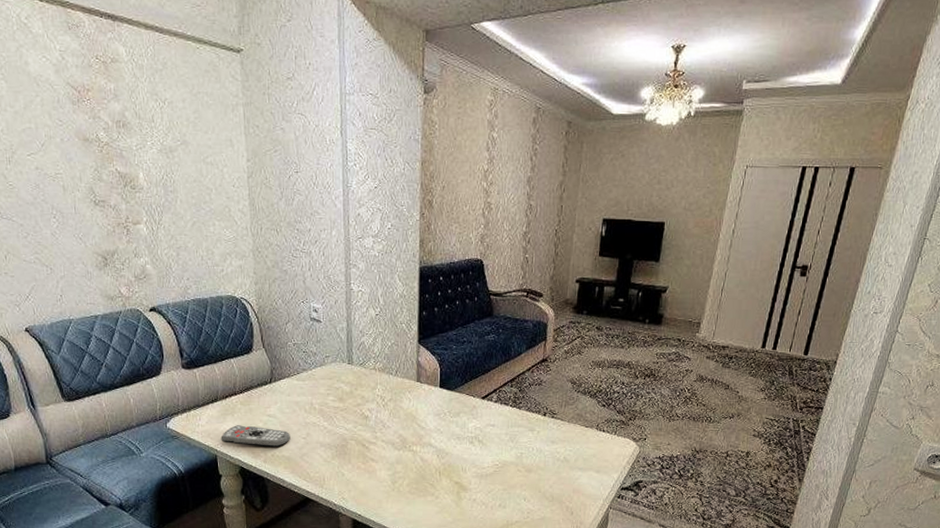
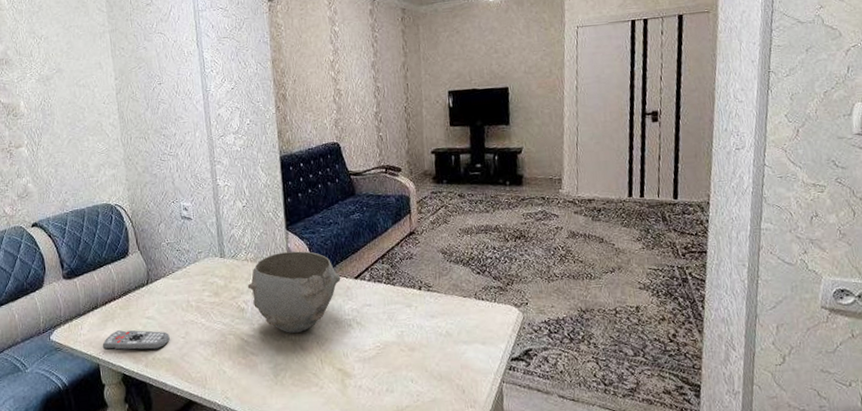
bowl: none [373,365,468,444] -> present [247,251,341,333]

